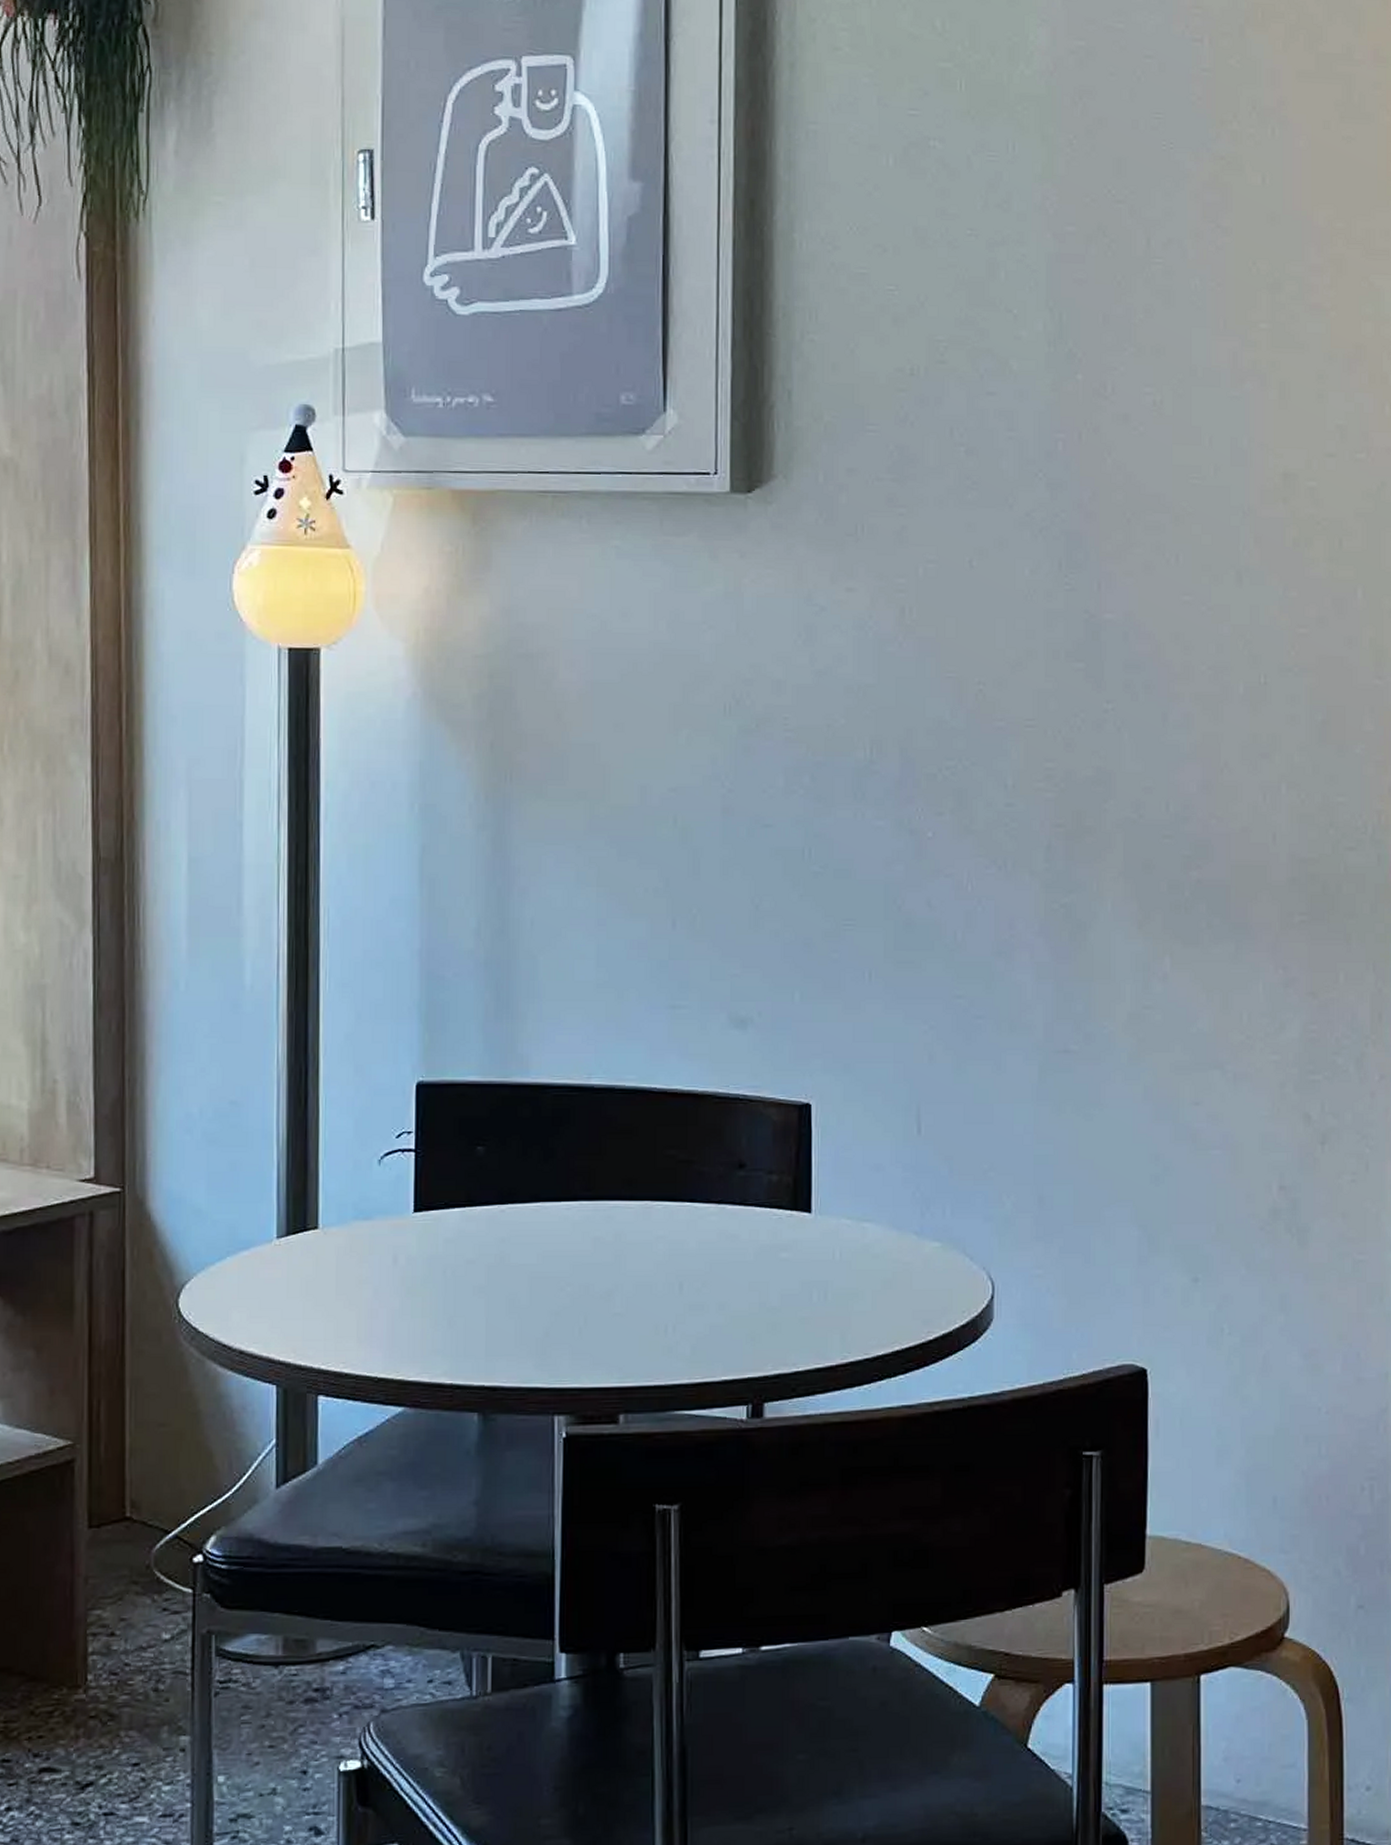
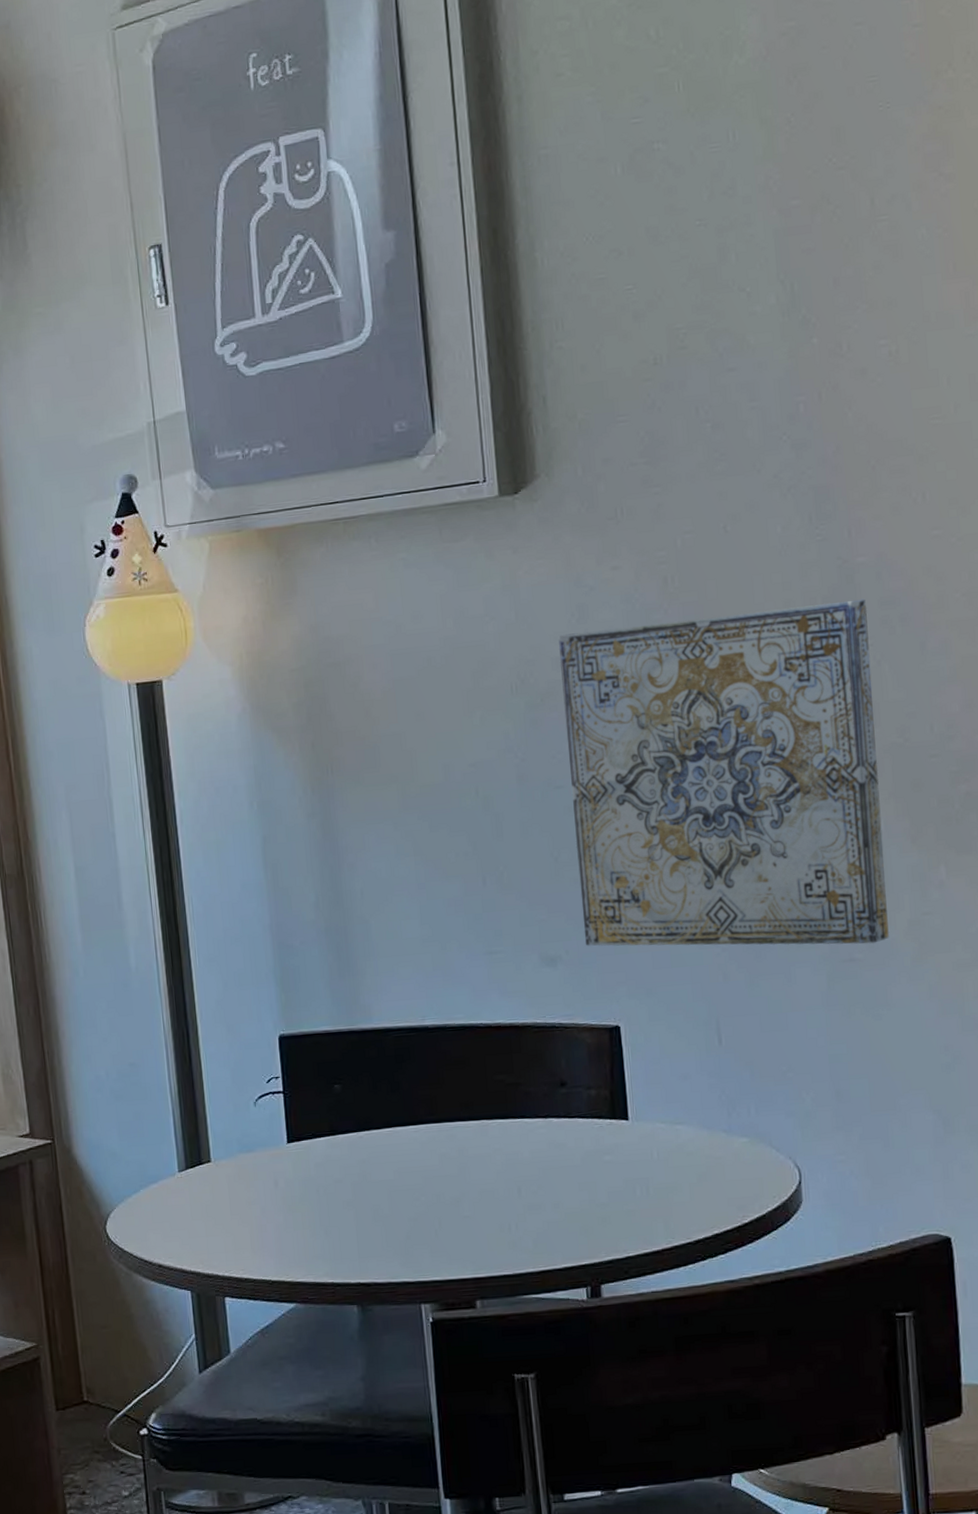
wall art: none [780,655,1110,1035] -> present [557,599,890,947]

